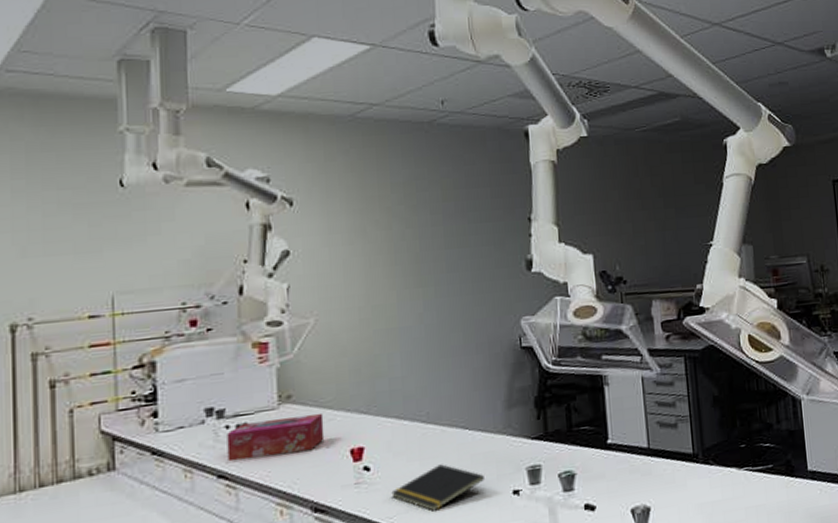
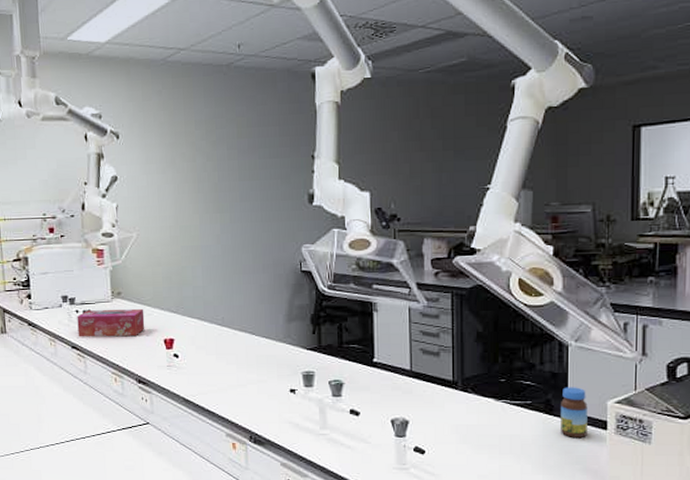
notepad: present [391,464,484,511] -> none [194,360,267,396]
jar: none [800,442,828,498] -> present [561,387,588,437]

